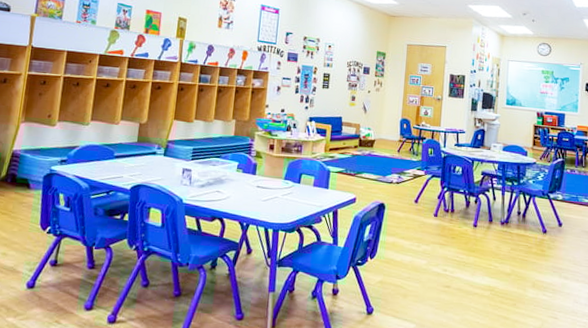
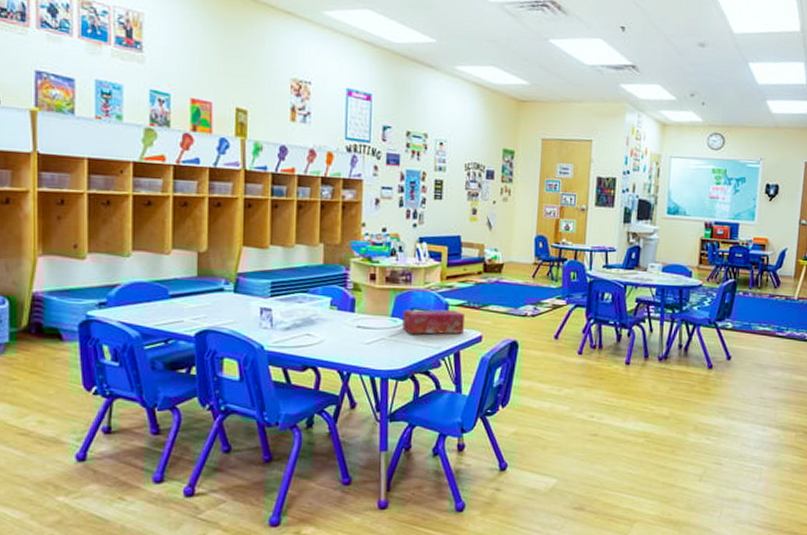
tissue box: none [292,174,342,196] -> present [402,309,464,335]

